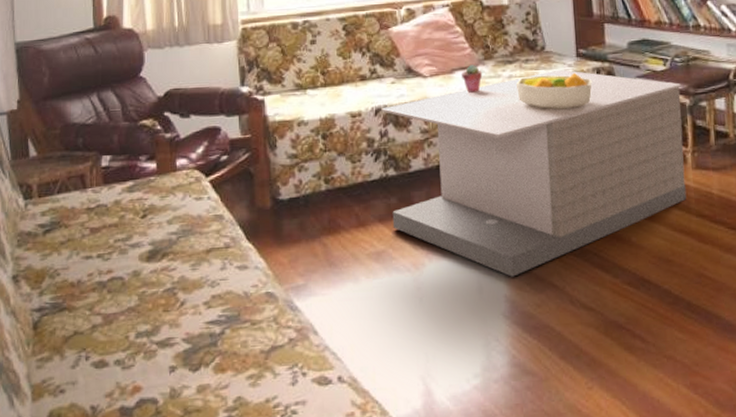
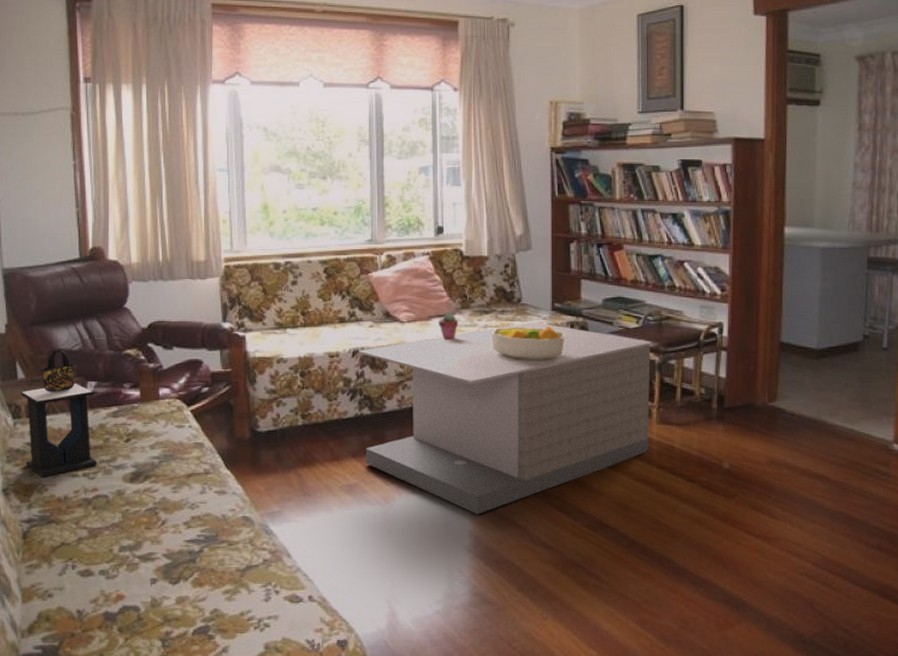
handbag: none [32,123,112,261] -> present [20,349,97,477]

